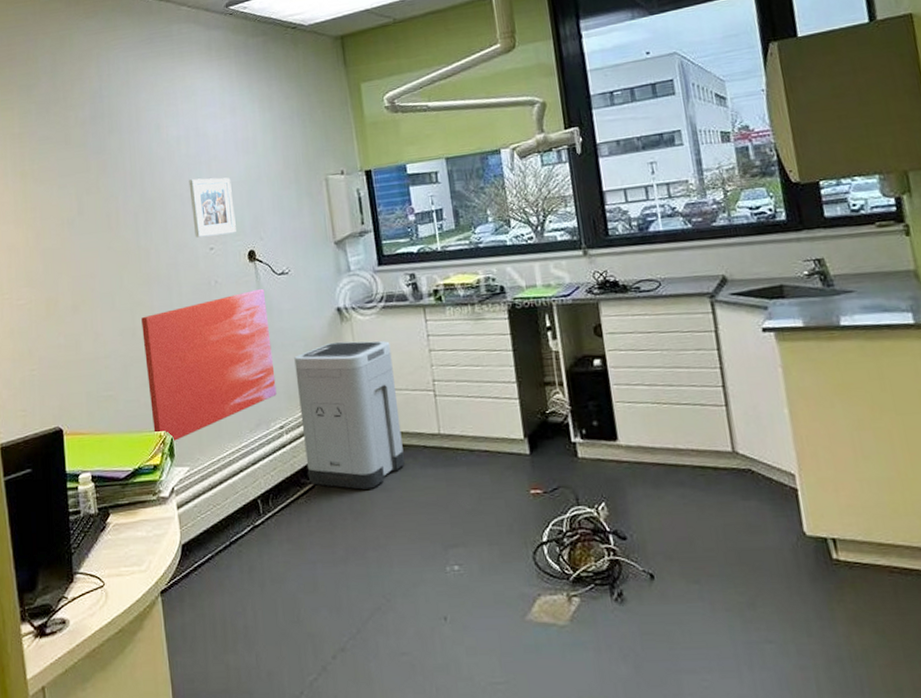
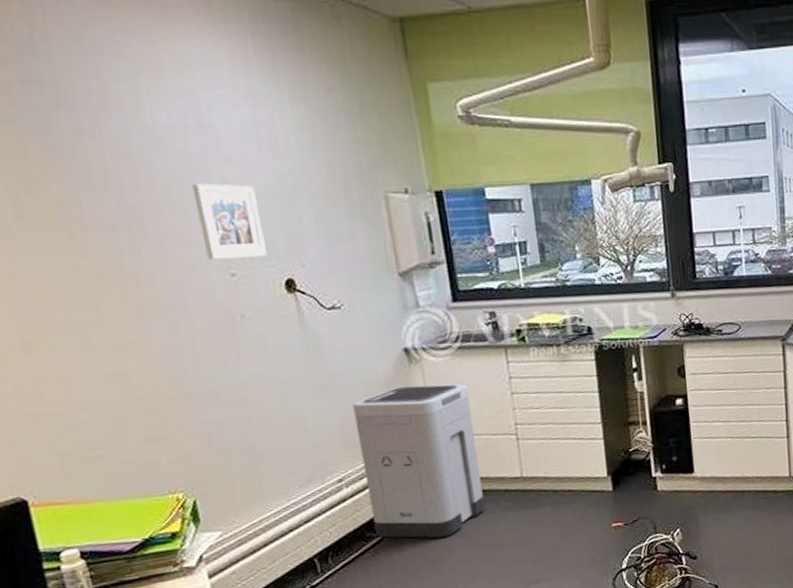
wall art: present [141,288,277,442] -> none [135,325,332,505]

